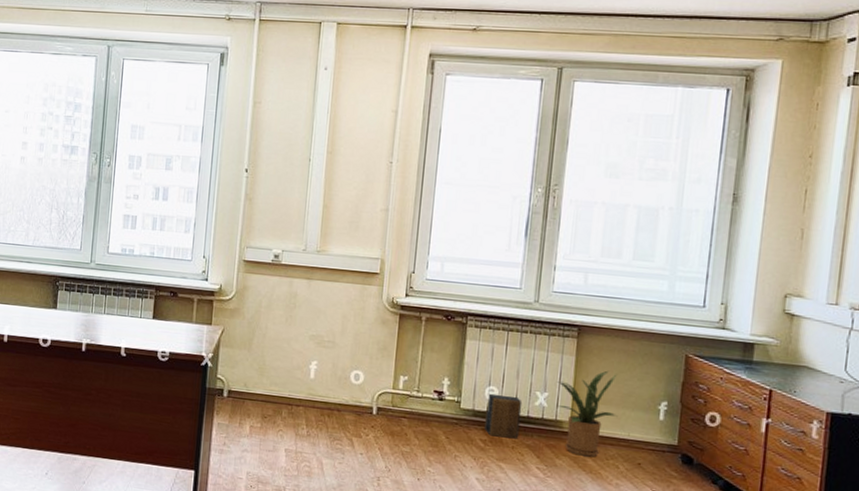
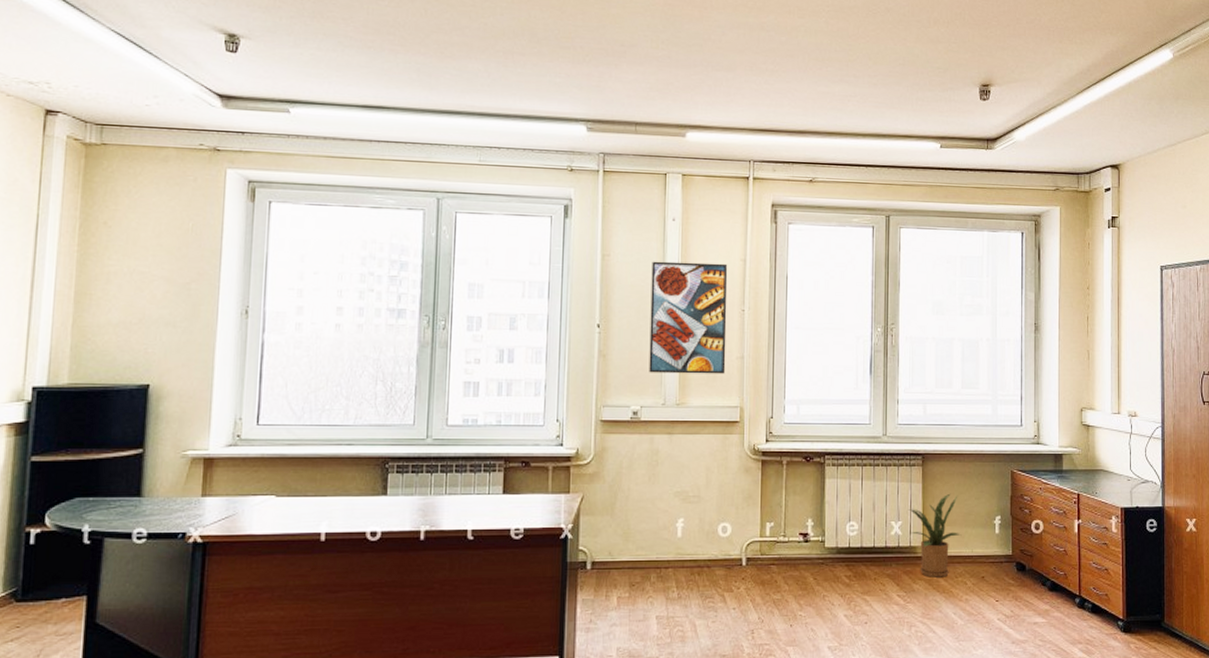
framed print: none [292,109,378,226] -> present [649,261,728,374]
speaker: present [484,394,523,439] -> none [848,528,880,571]

